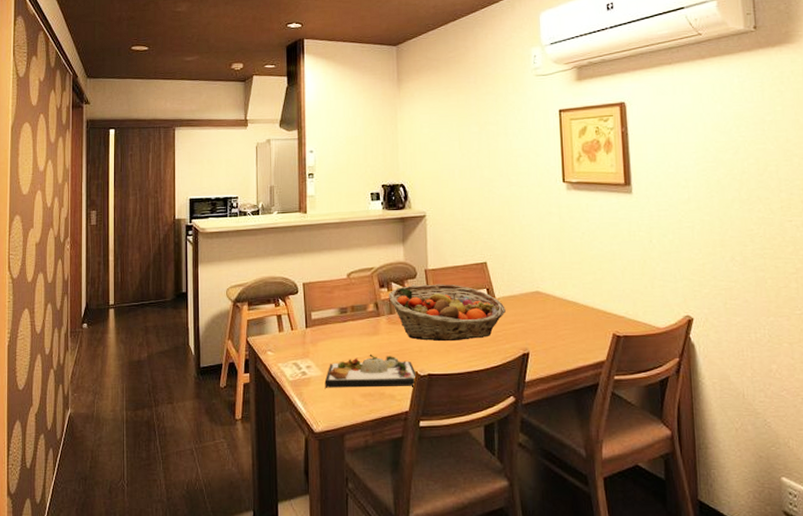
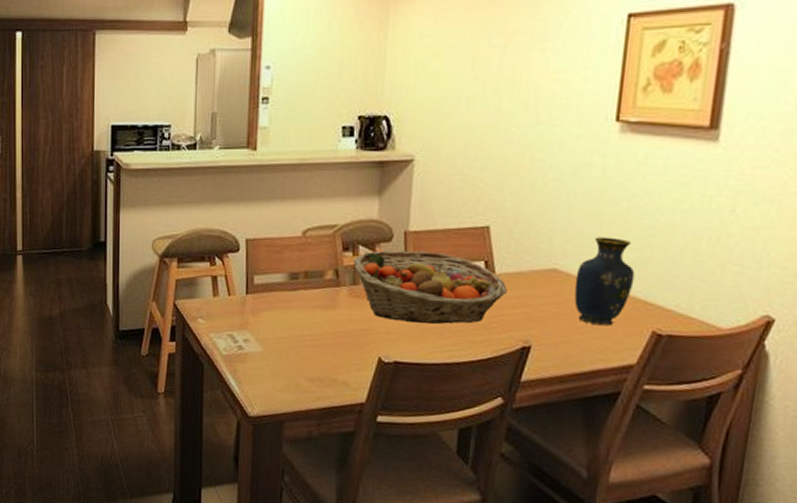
dinner plate: present [324,354,418,388] -> none [264,331,381,374]
vase: none [553,265,594,332] -> present [574,237,635,326]

